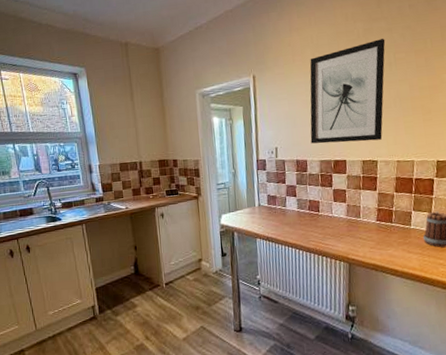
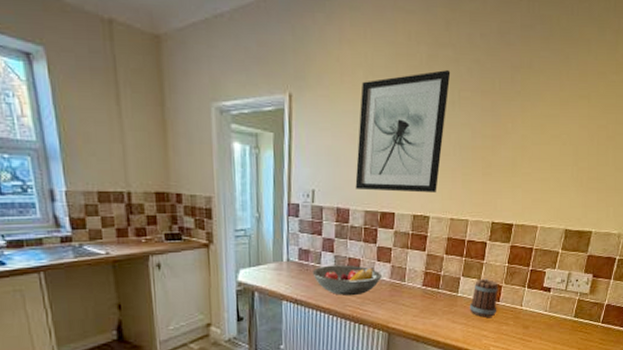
fruit bowl: none [279,206,339,233] -> present [312,264,382,296]

